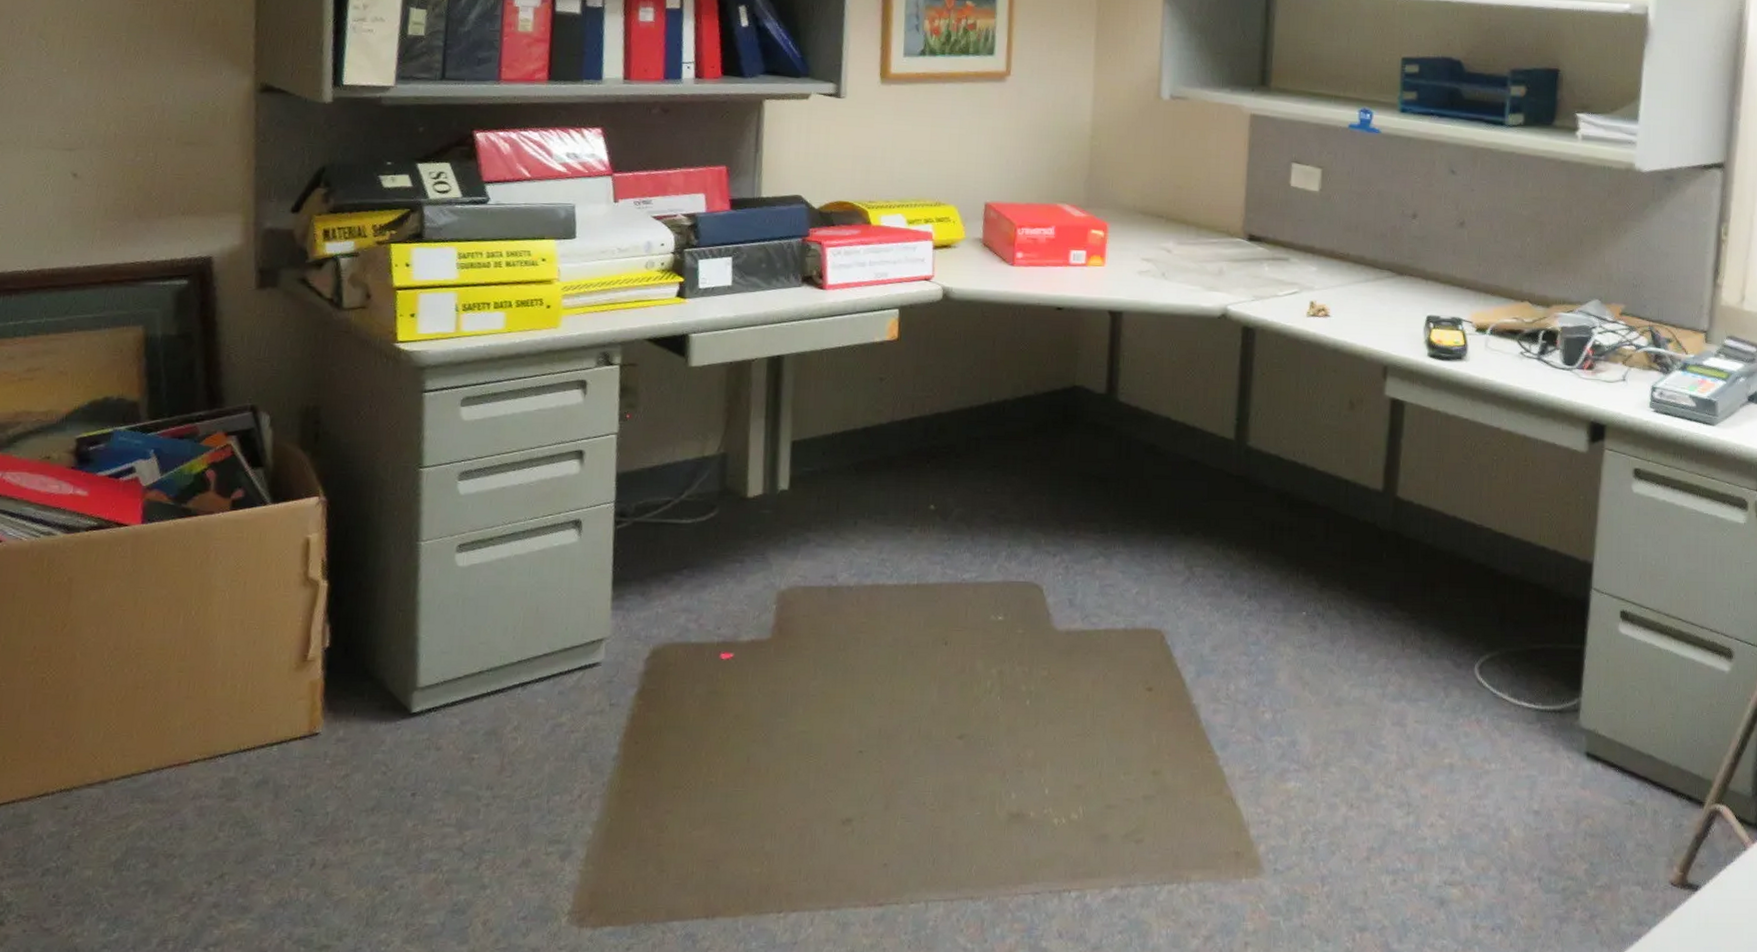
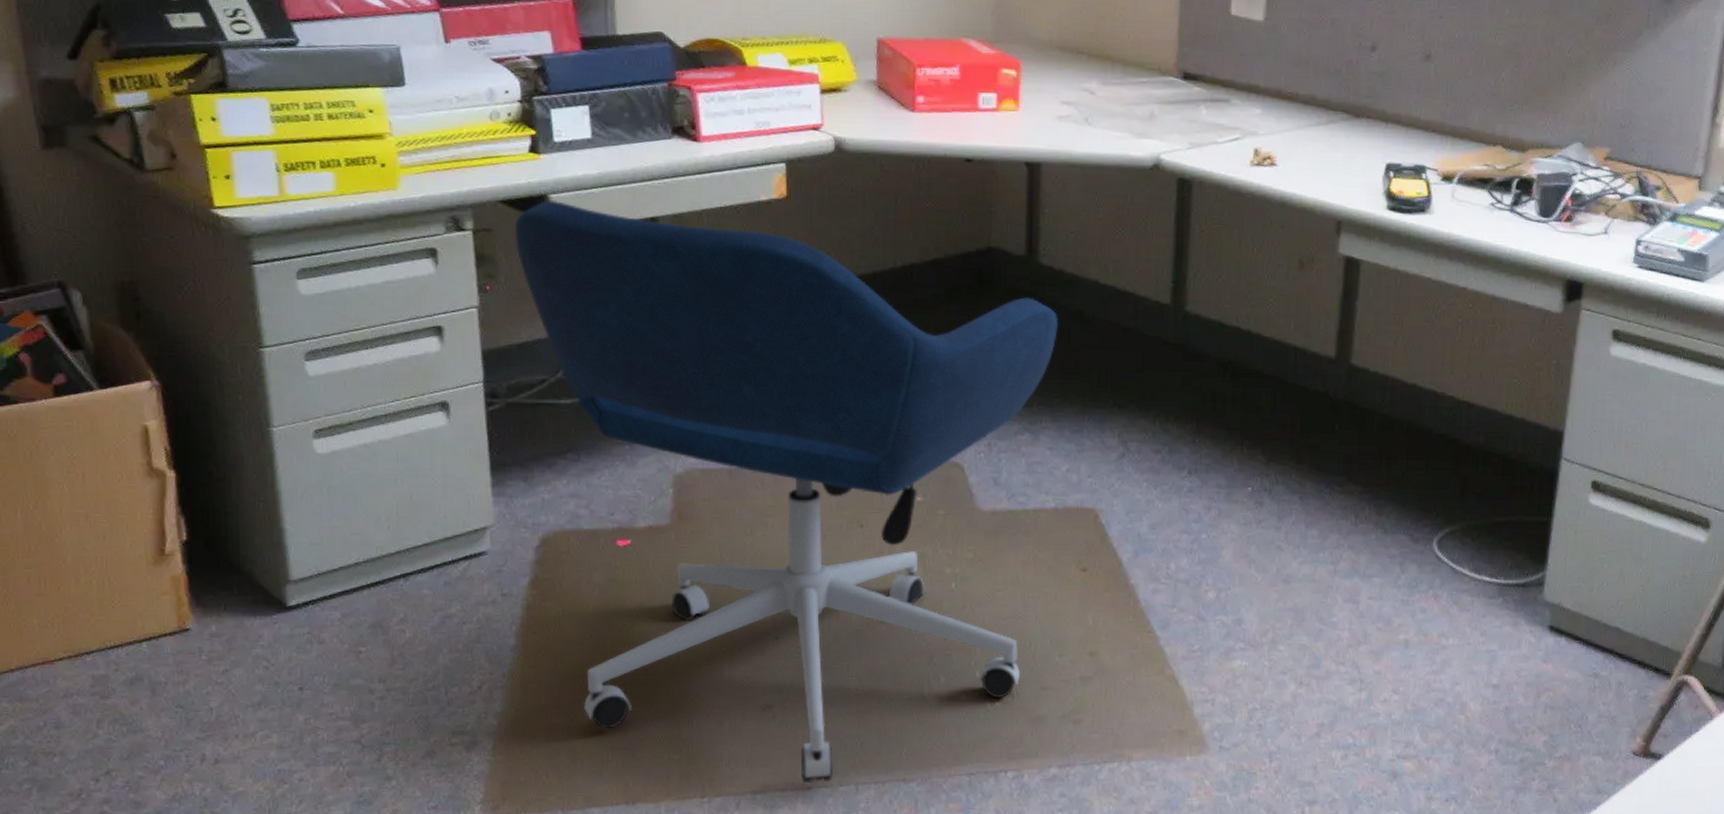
office chair: none [656,338,1134,900] -> present [514,199,1059,784]

